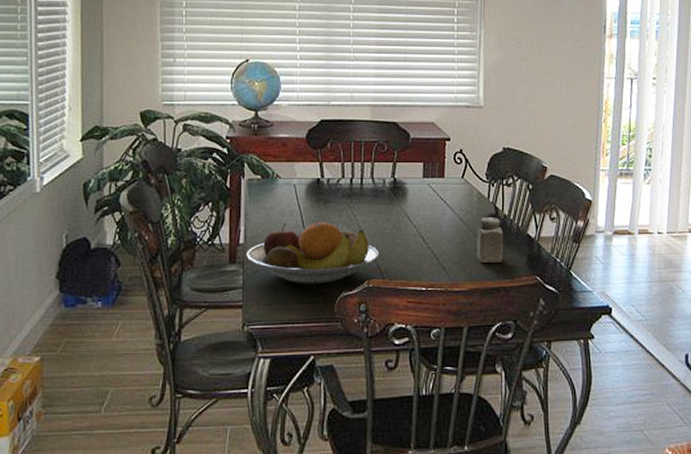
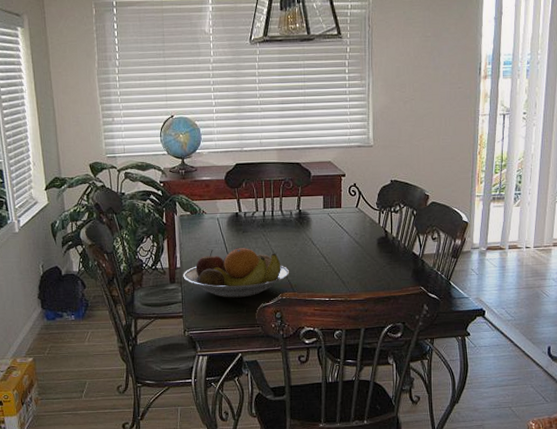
salt shaker: present [477,217,504,263] -> none [370,239,393,277]

